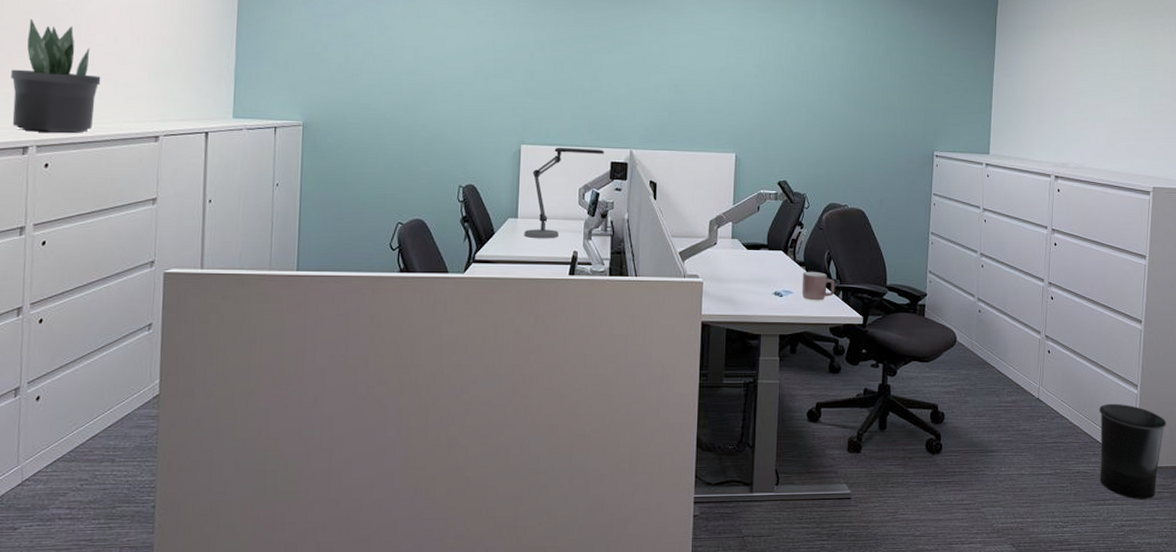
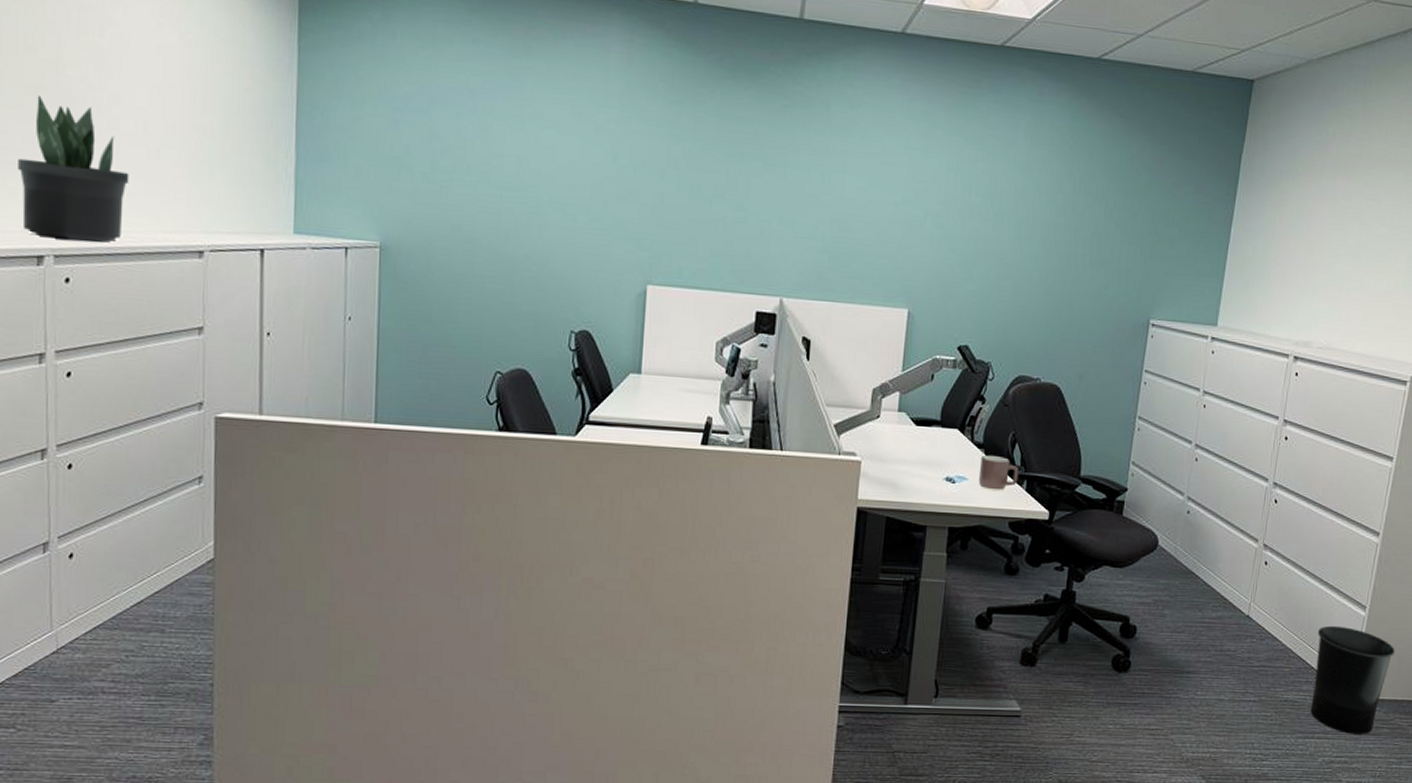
desk lamp: present [524,147,604,239] -> none [648,290,749,401]

